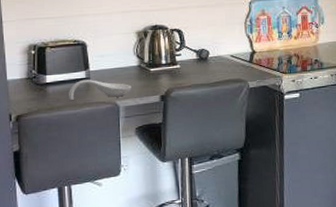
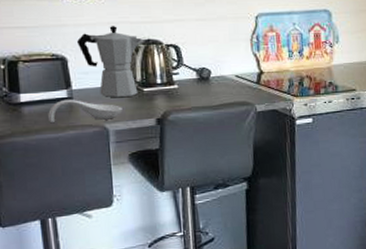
moka pot: none [96,14,151,78] -> present [77,26,142,98]

